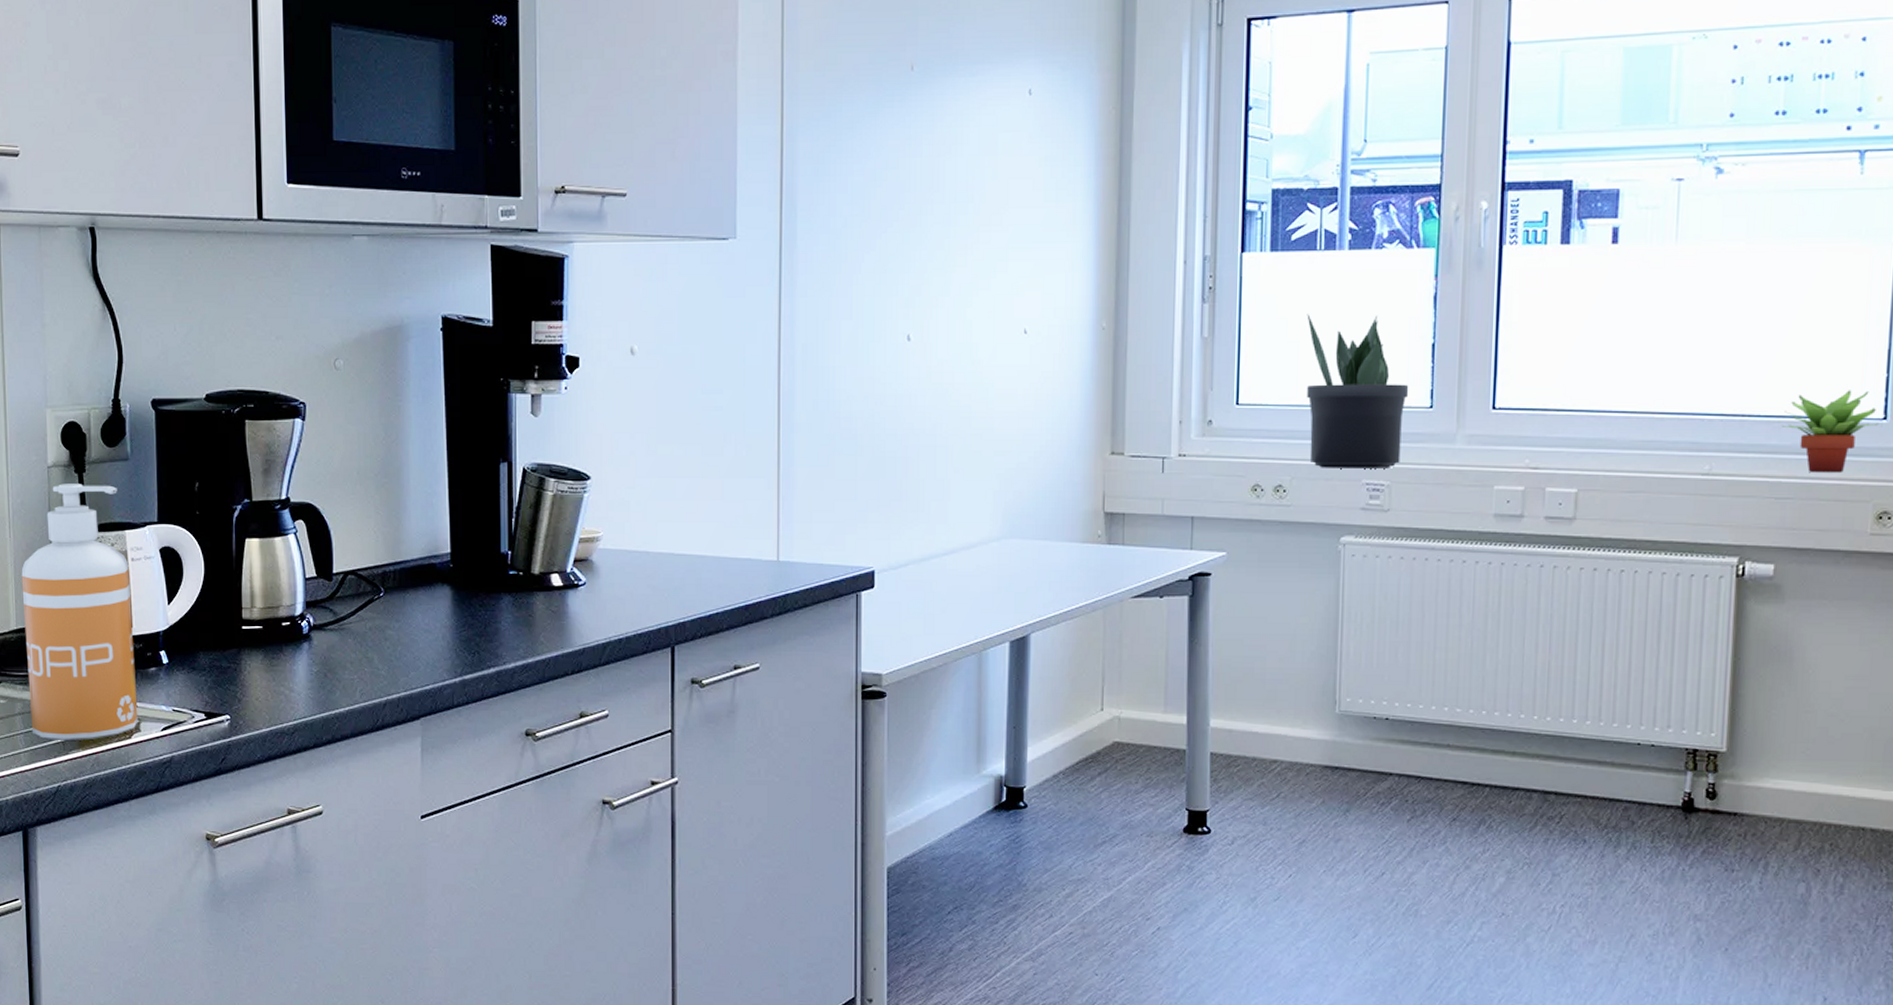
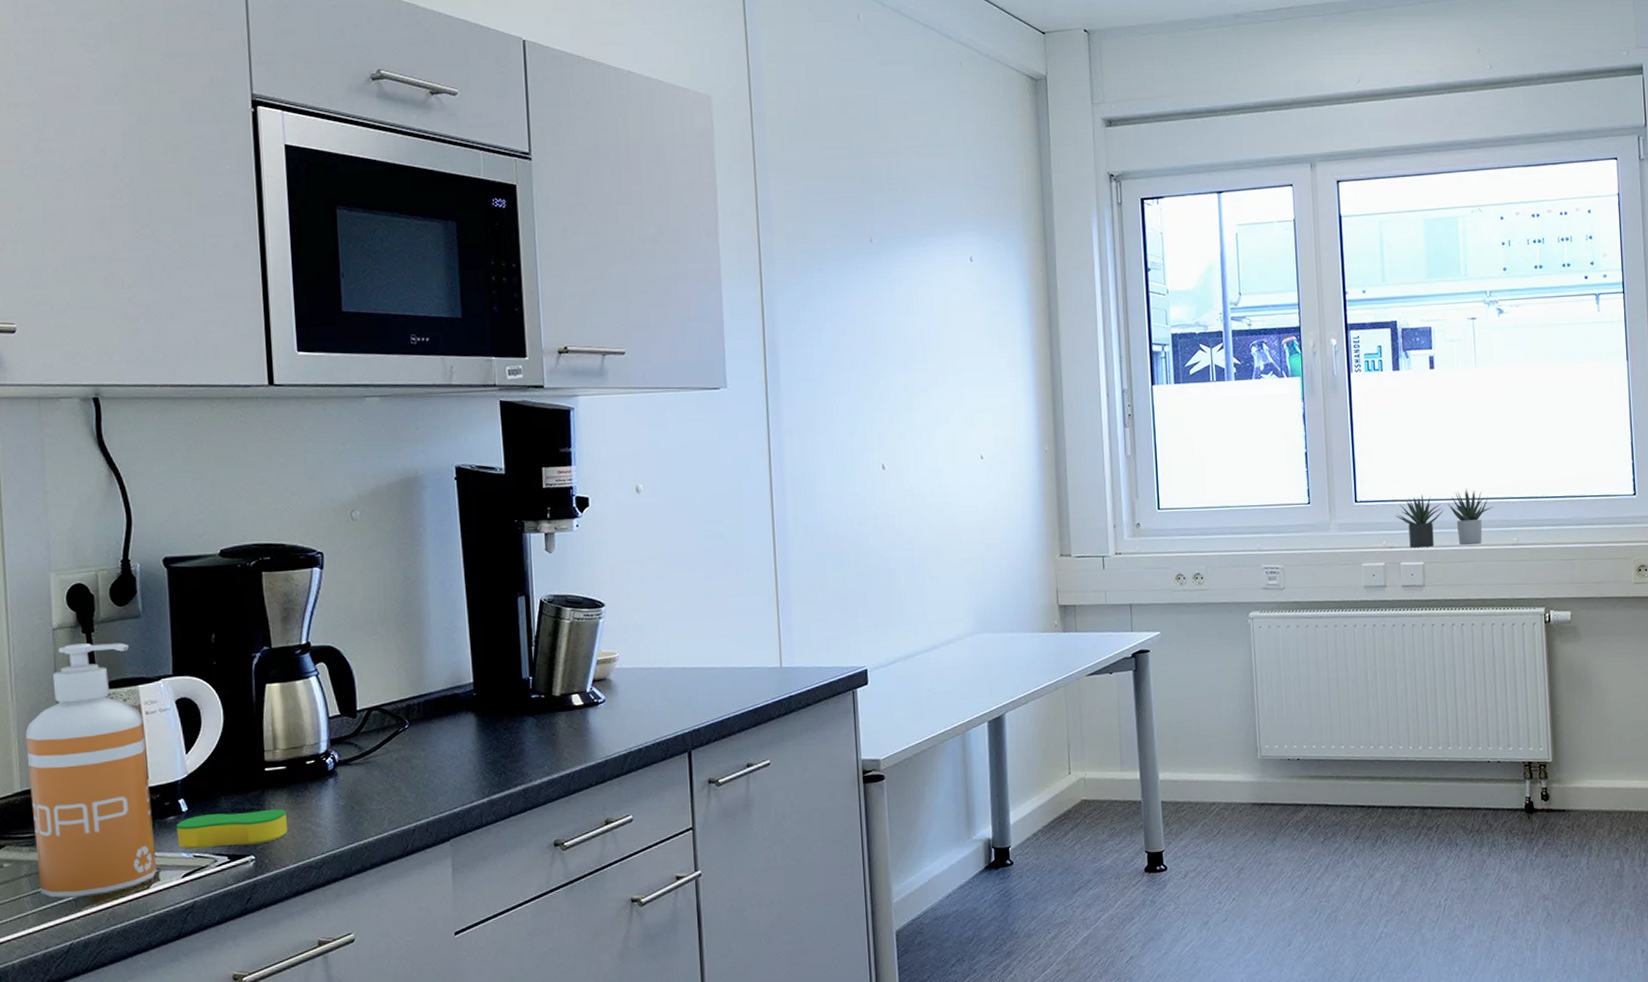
sponge: none [157,669,262,704] -> present [176,809,287,850]
planter: present [1307,314,1409,468] -> none [1207,432,1291,558]
succulent plant: none [1544,398,1681,472] -> present [1394,487,1493,549]
succulent plant: present [1782,390,1878,473] -> none [1564,474,1630,539]

